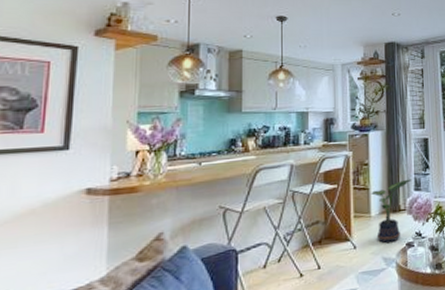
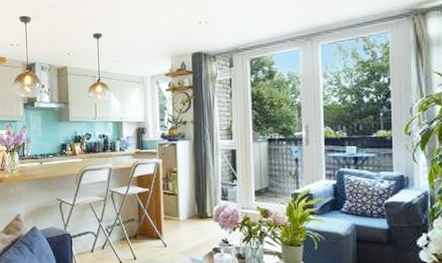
potted plant: present [371,179,412,244] -> none [180,188,219,246]

